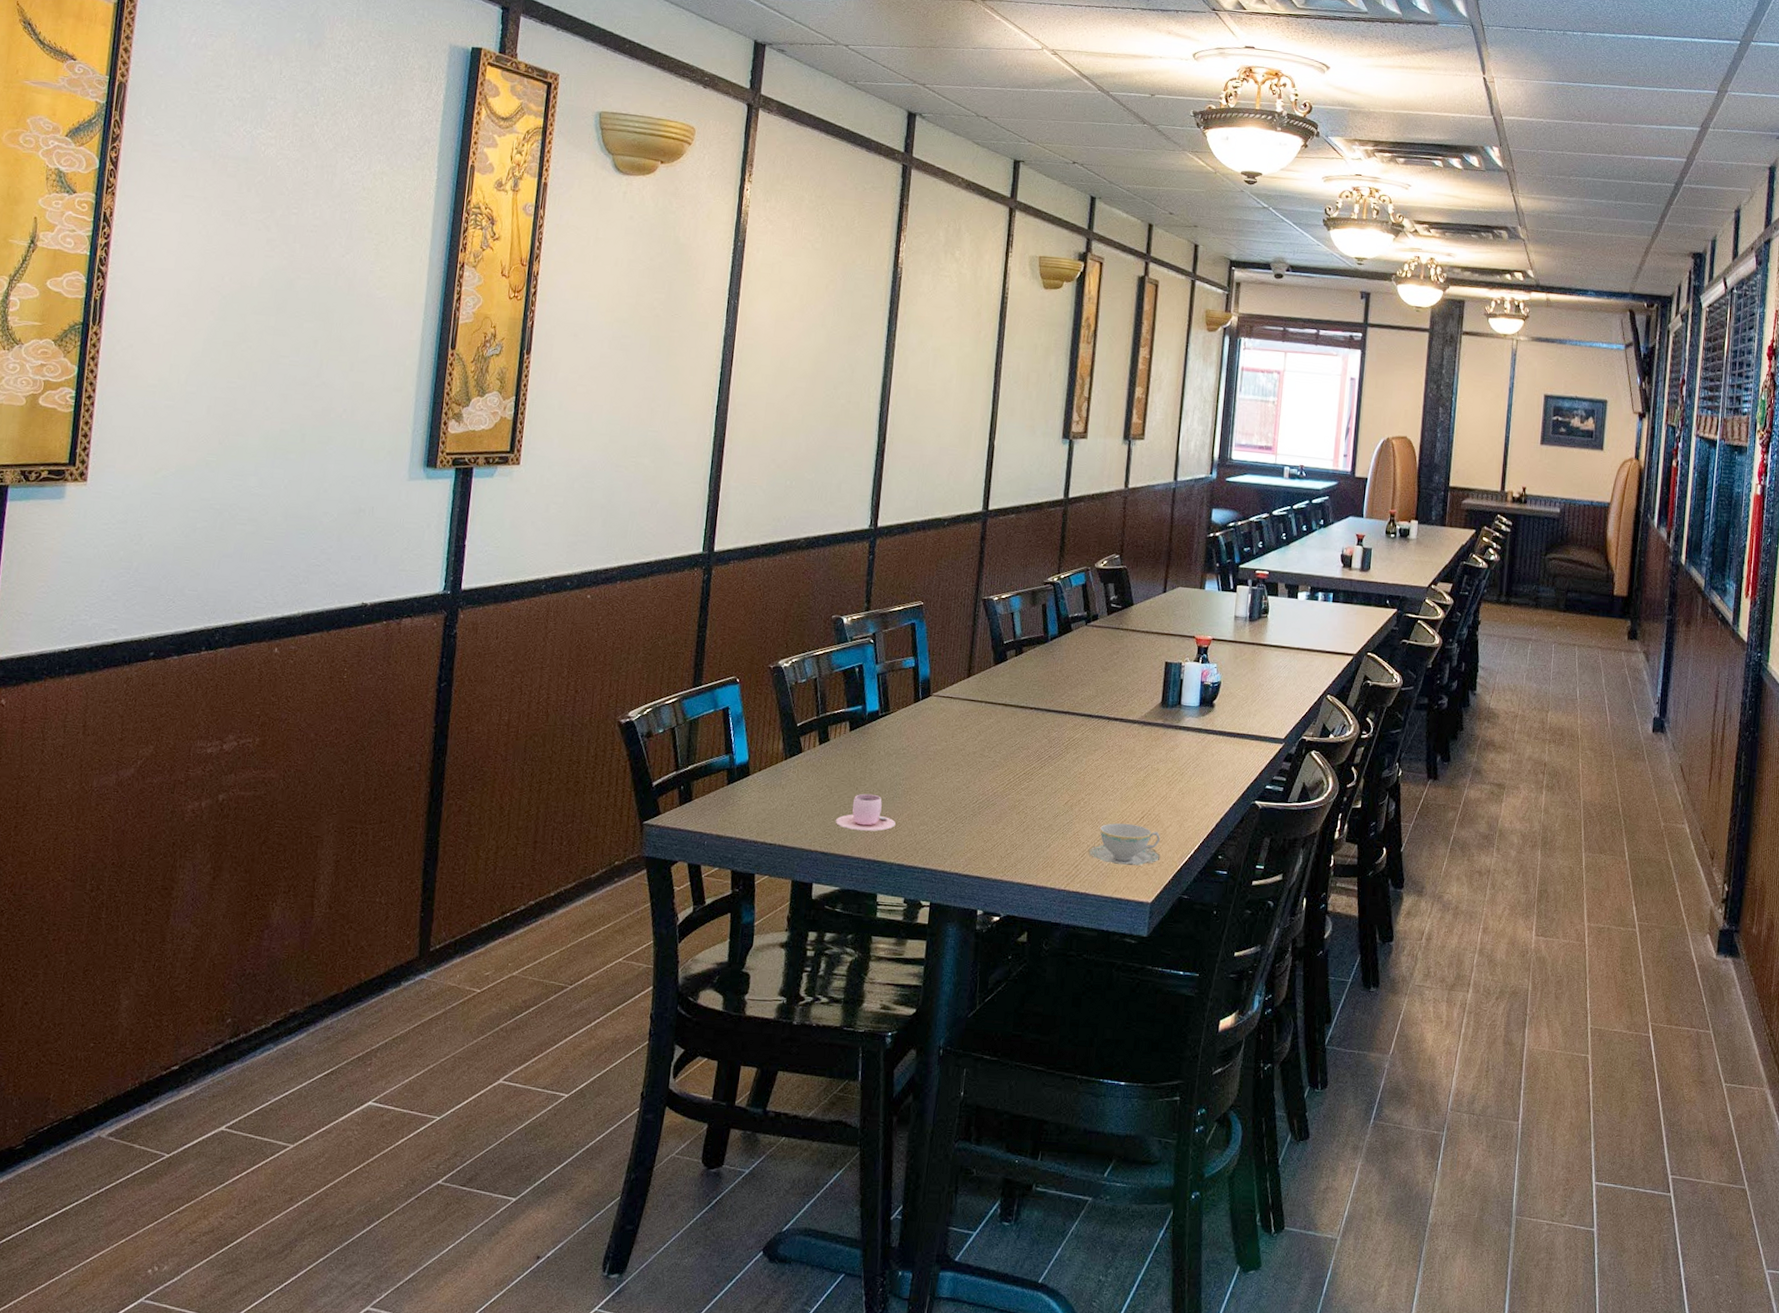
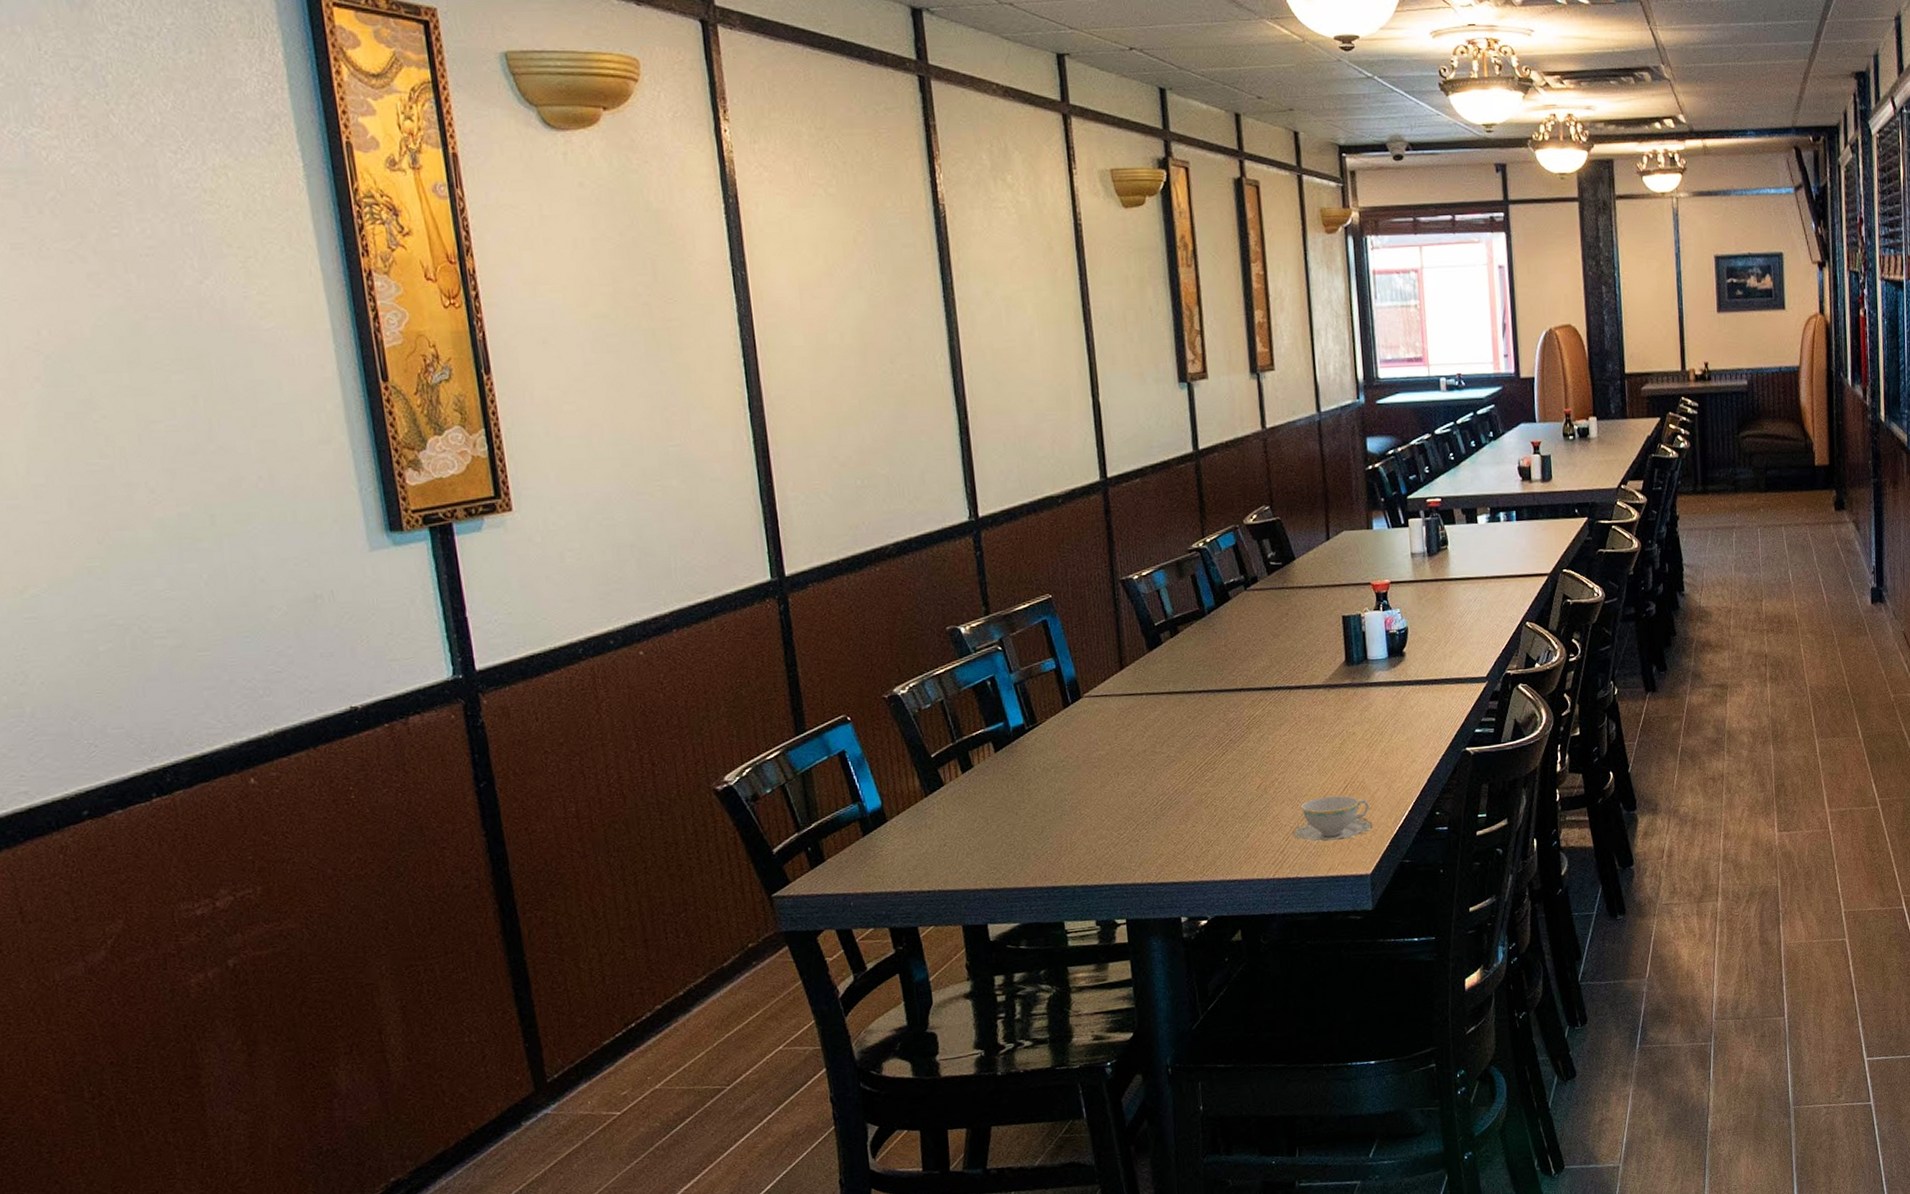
teacup: present [836,793,896,831] -> none [1000,816,1069,859]

